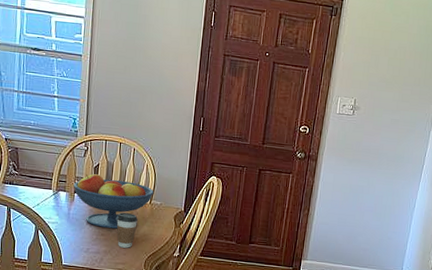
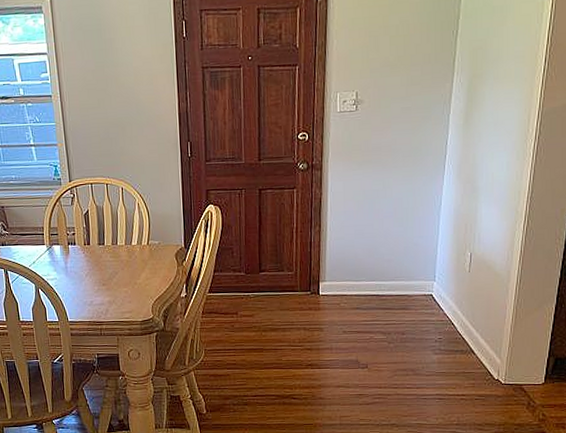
fruit bowl: present [73,173,154,229] -> none [66,221,150,277]
coffee cup: present [116,213,138,248] -> none [116,258,138,295]

